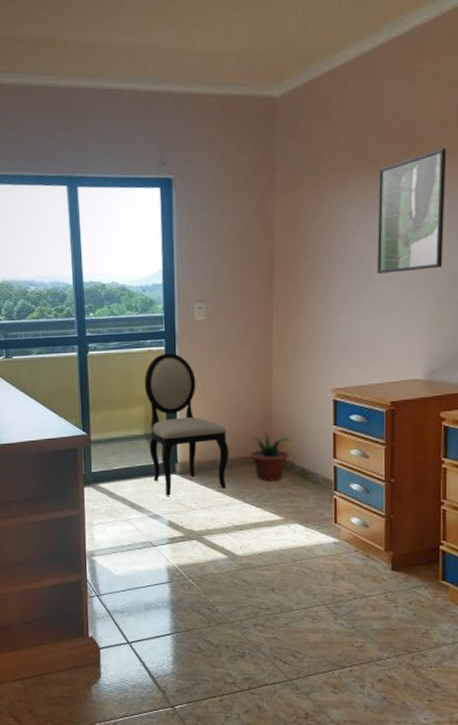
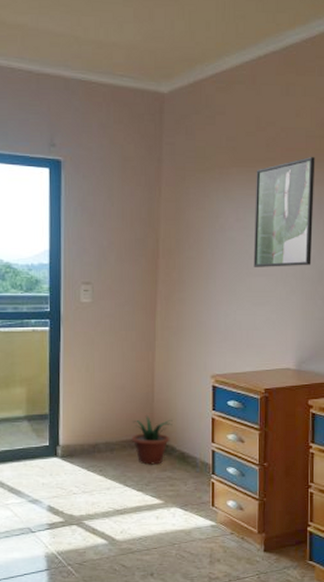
dining chair: present [144,353,229,496] -> none [27,334,112,480]

